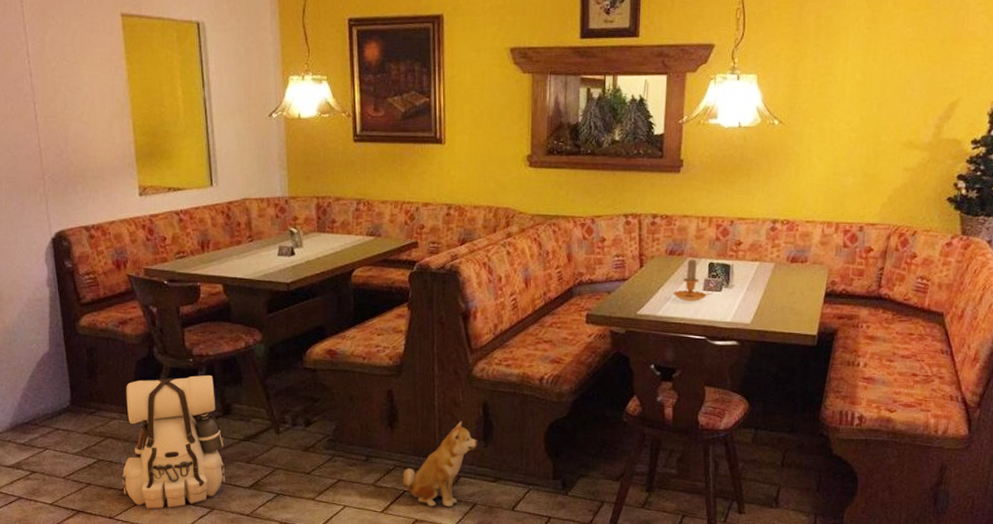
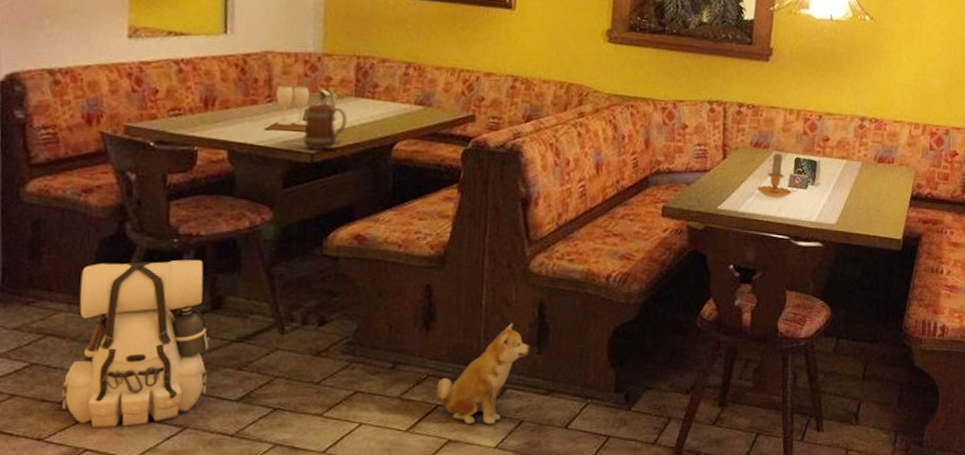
wineglass: none [249,226,281,266] -> present [264,85,310,132]
beer mug: none [280,240,313,279] -> present [303,103,348,149]

